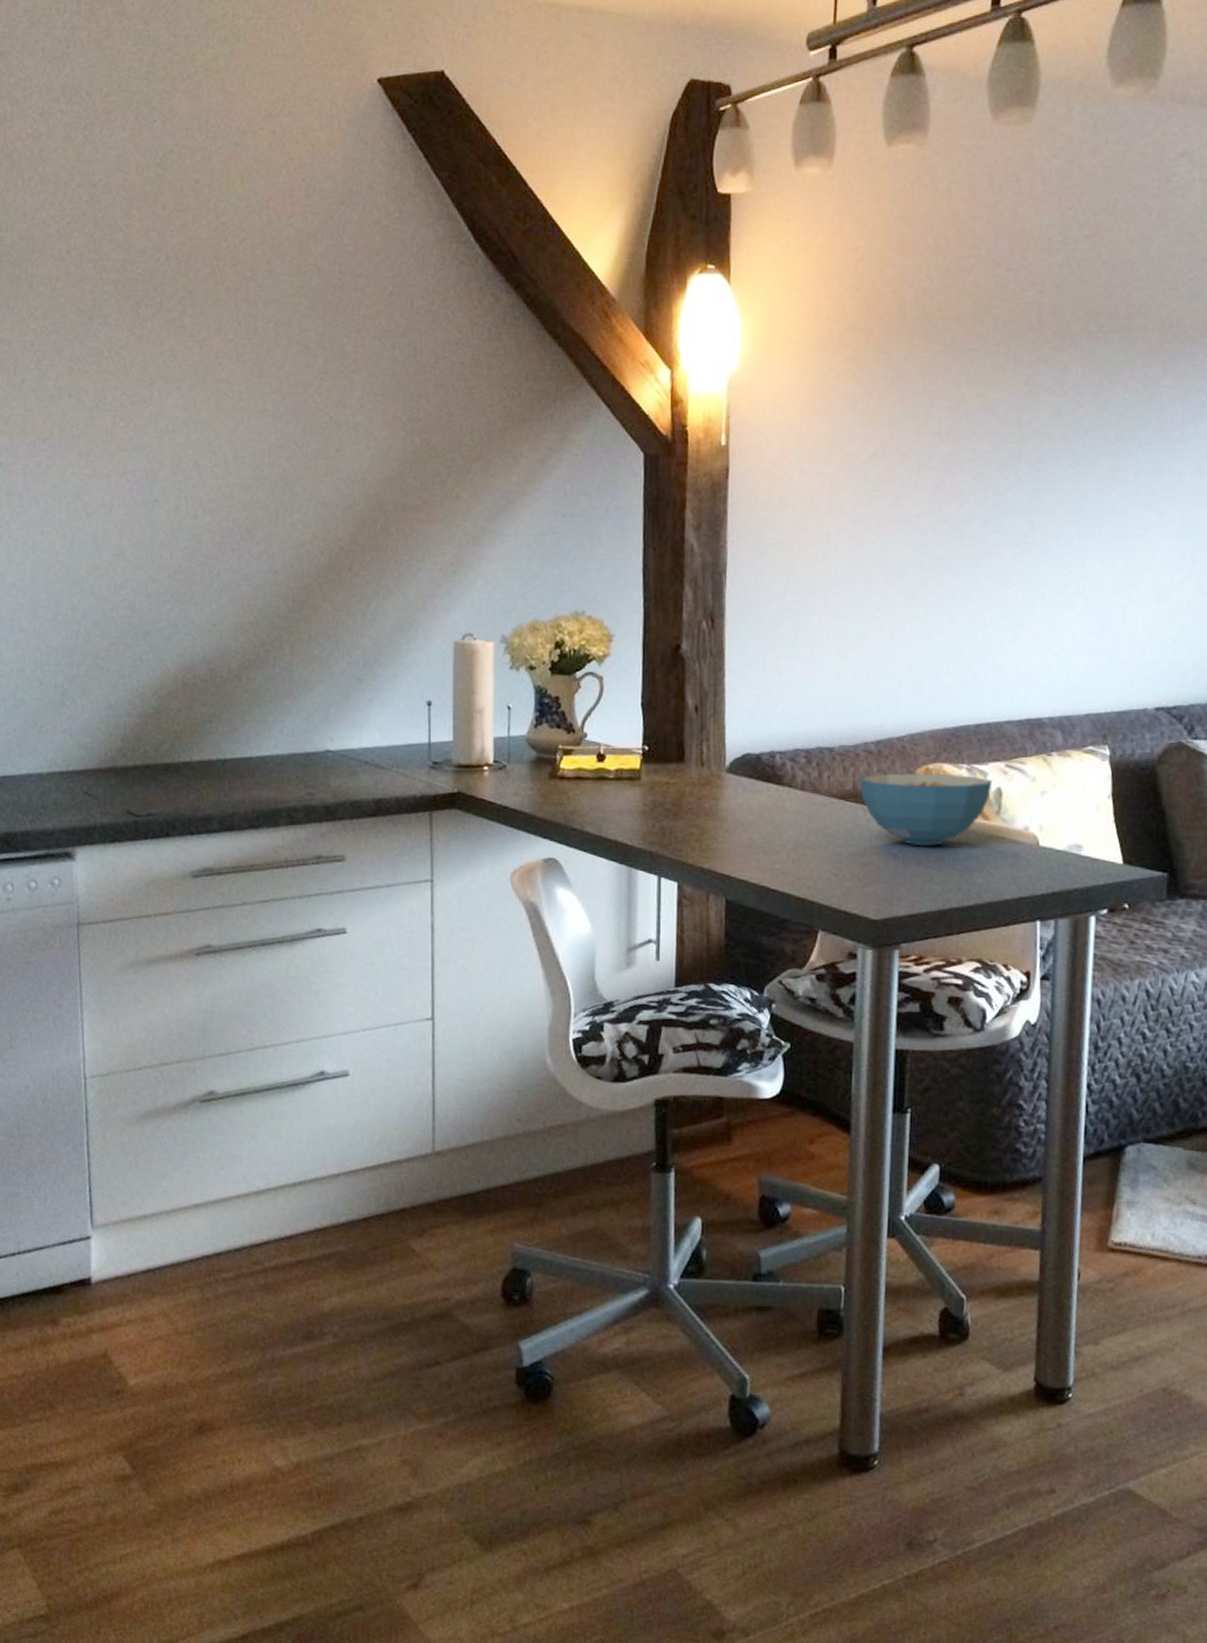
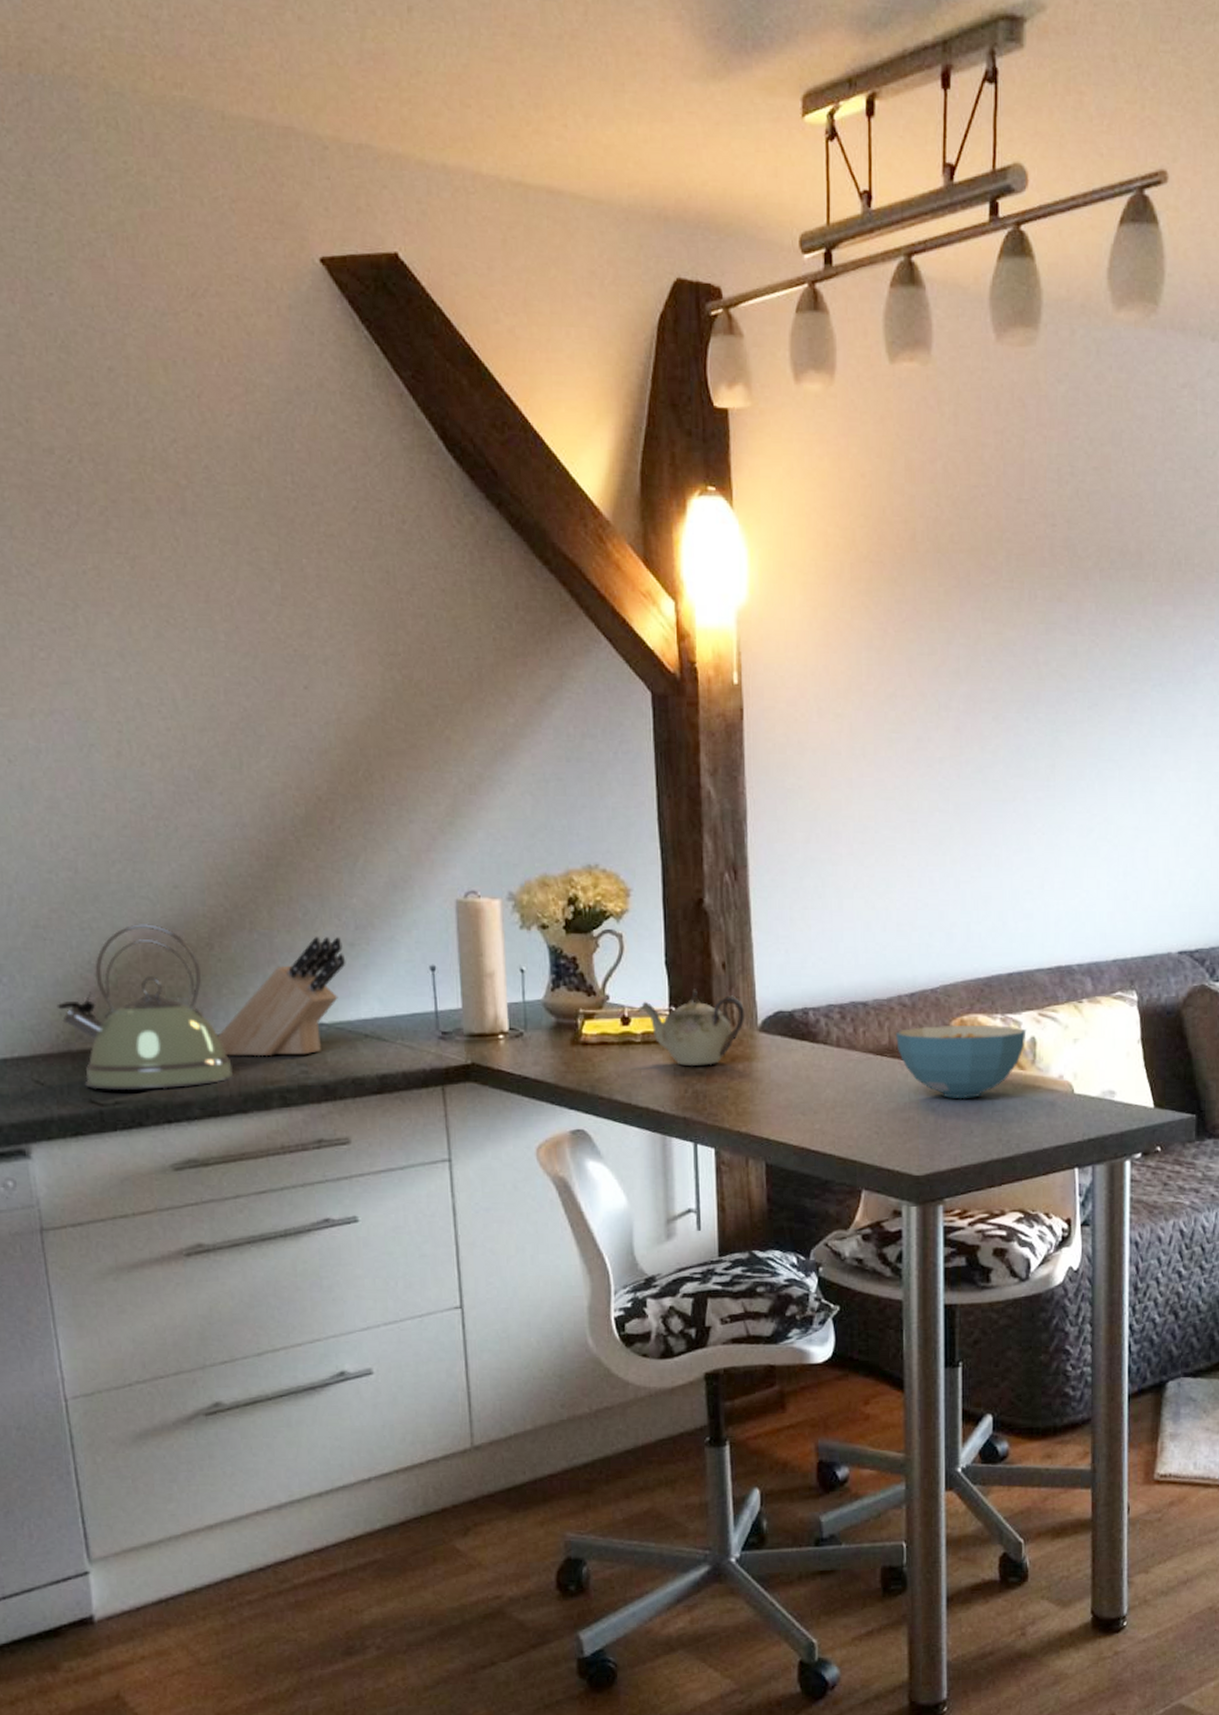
kettle: none [107,657,251,804] -> present [56,924,236,1090]
knife block: none [238,671,354,779] -> present [217,936,346,1057]
teapot: none [612,729,714,803] -> present [637,989,745,1066]

